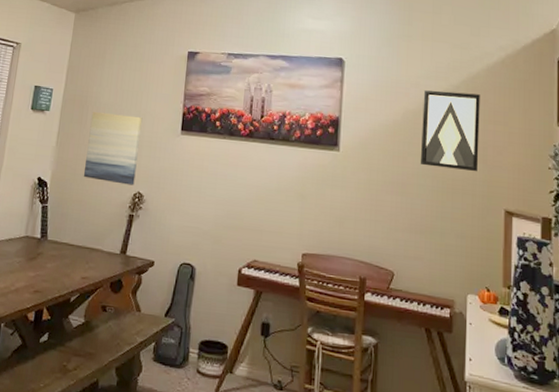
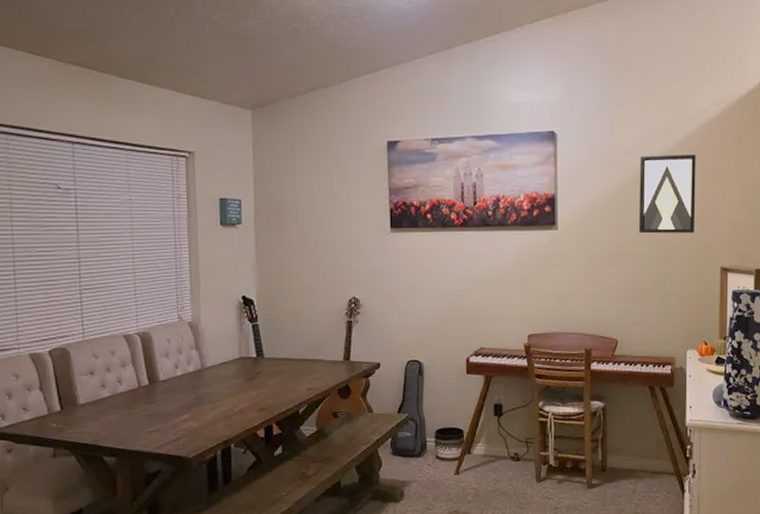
wall art: present [83,112,143,186] -> none [290,218,348,292]

